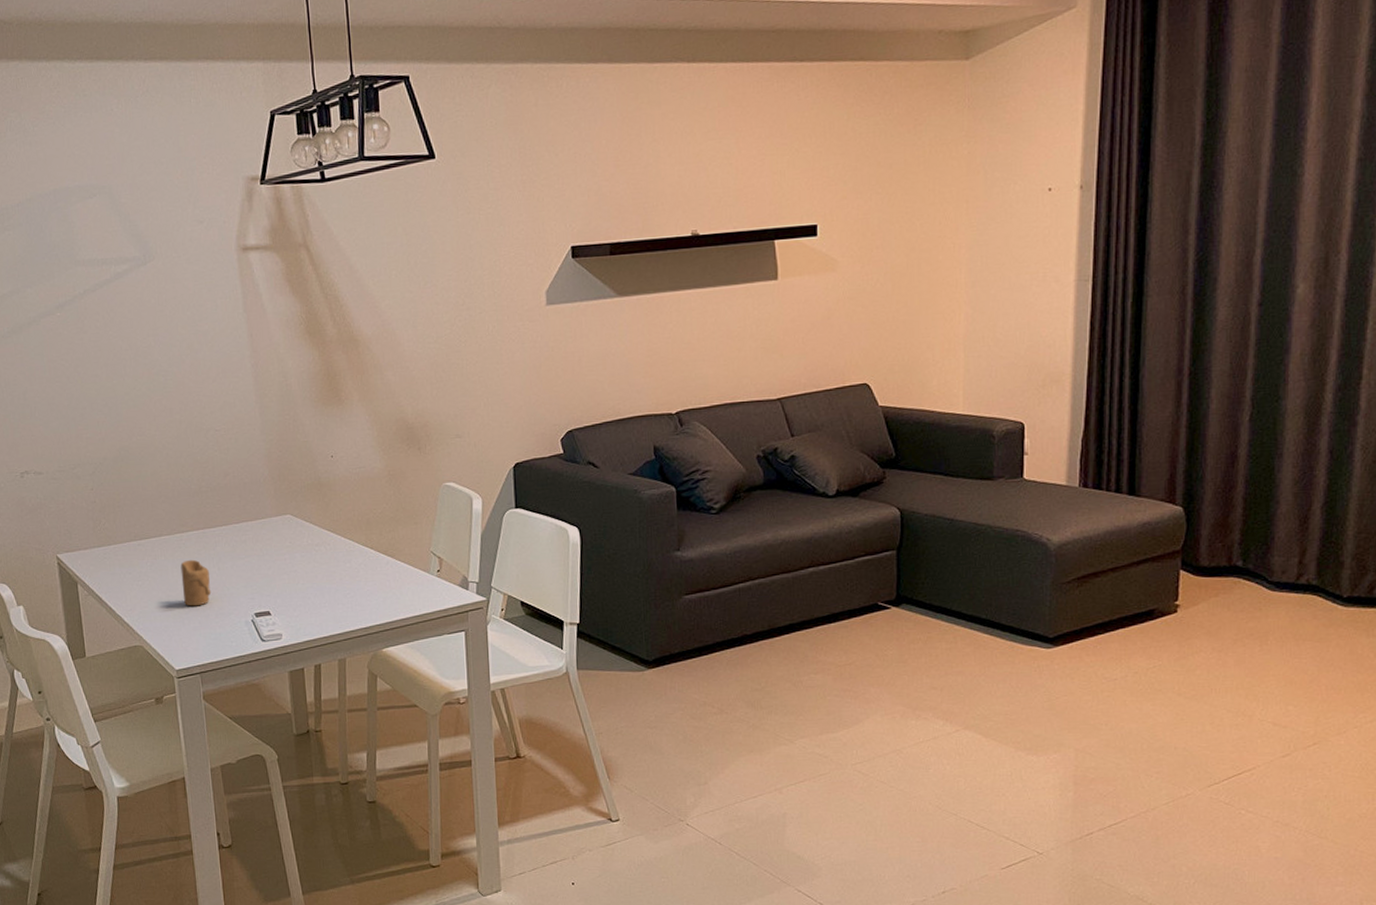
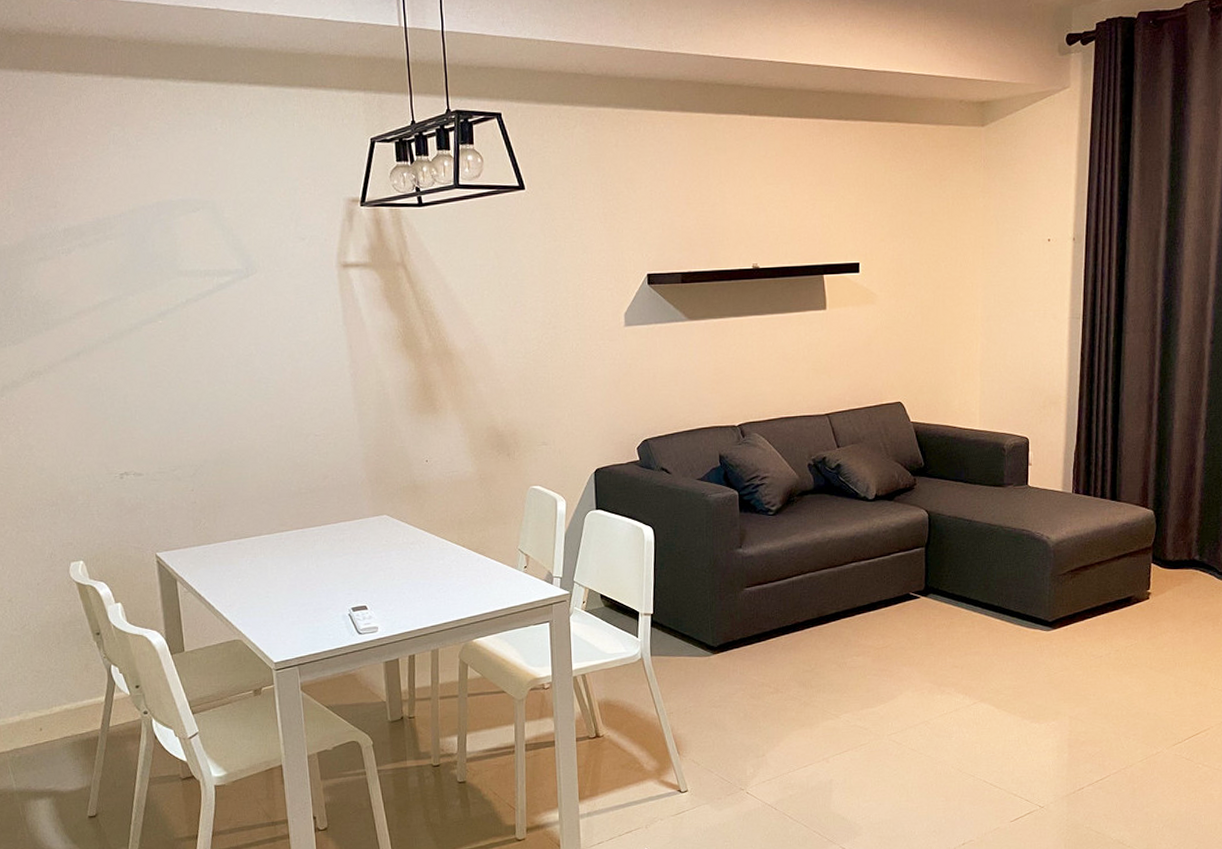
candle: present [180,559,212,607] -> none [279,557,310,602]

